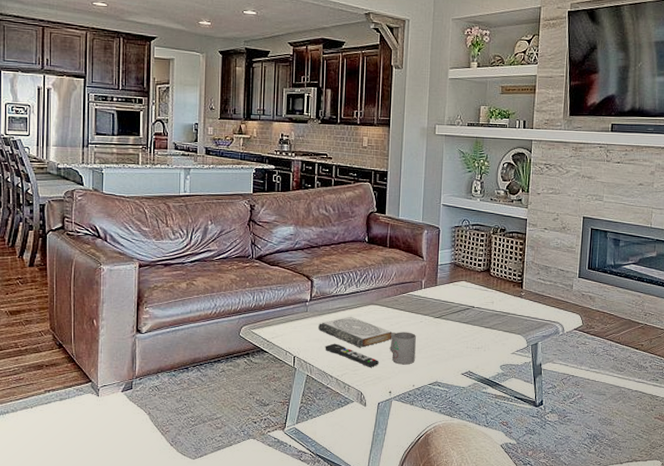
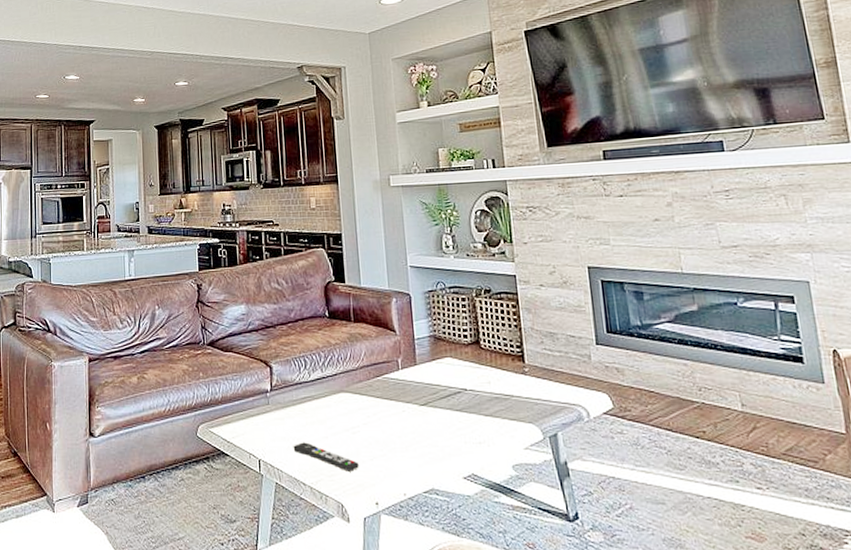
book: present [317,316,392,347] -> none [282,407,371,446]
mug: present [389,332,416,365] -> none [368,425,402,467]

